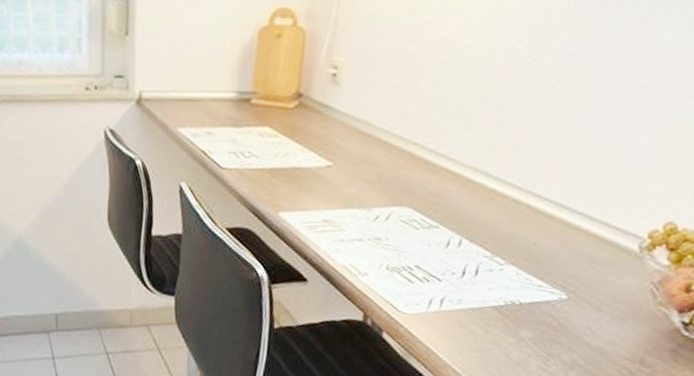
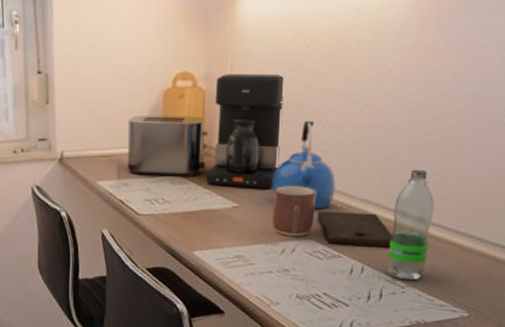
toaster: none [212,55,307,129] -> present [127,115,209,176]
coffee maker: none [298,13,397,147] -> present [205,74,285,188]
mug: none [367,145,420,203] -> present [272,186,317,237]
kettle: none [369,73,442,175] -> present [271,120,336,210]
cutting board: none [417,176,497,220] -> present [317,211,392,247]
bottle: none [486,136,546,258] -> present [386,169,435,281]

